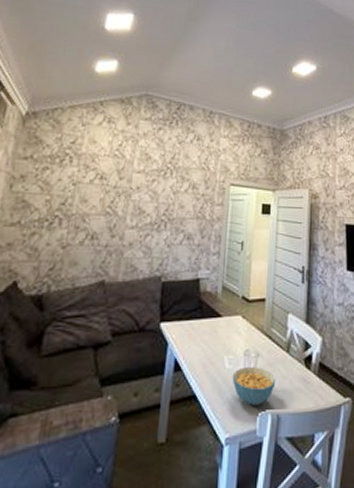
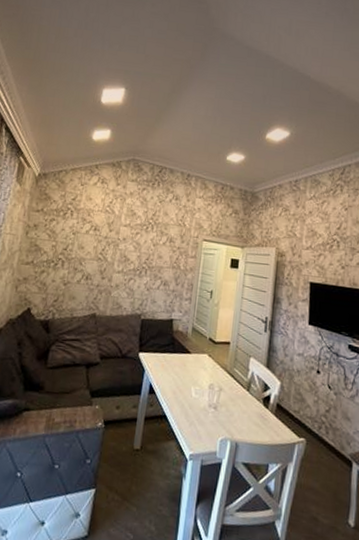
cereal bowl: present [232,367,276,405] -> none [197,398,236,432]

